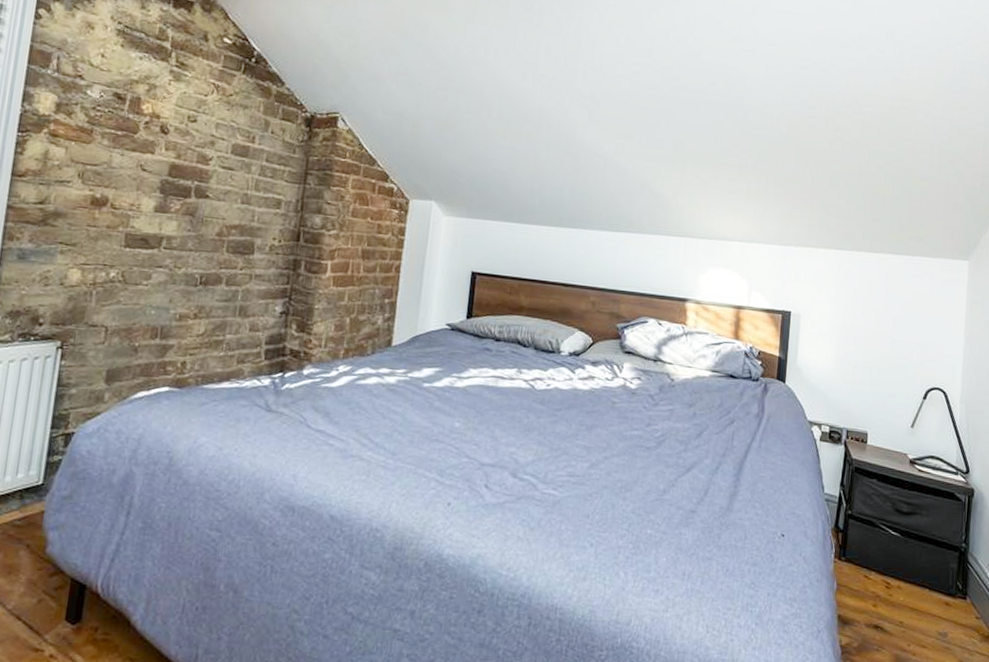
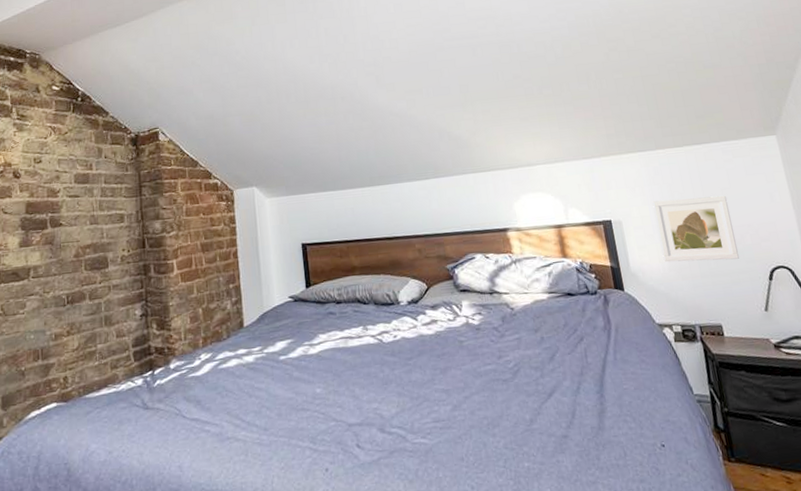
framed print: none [830,301,906,373] -> present [652,195,739,262]

